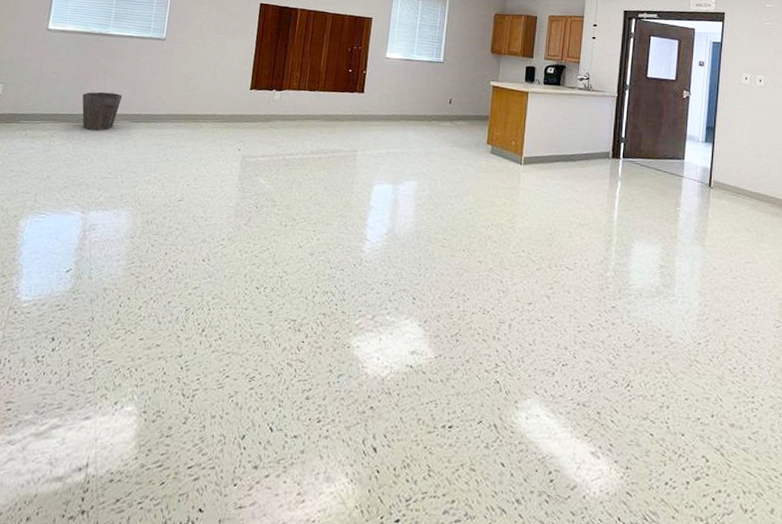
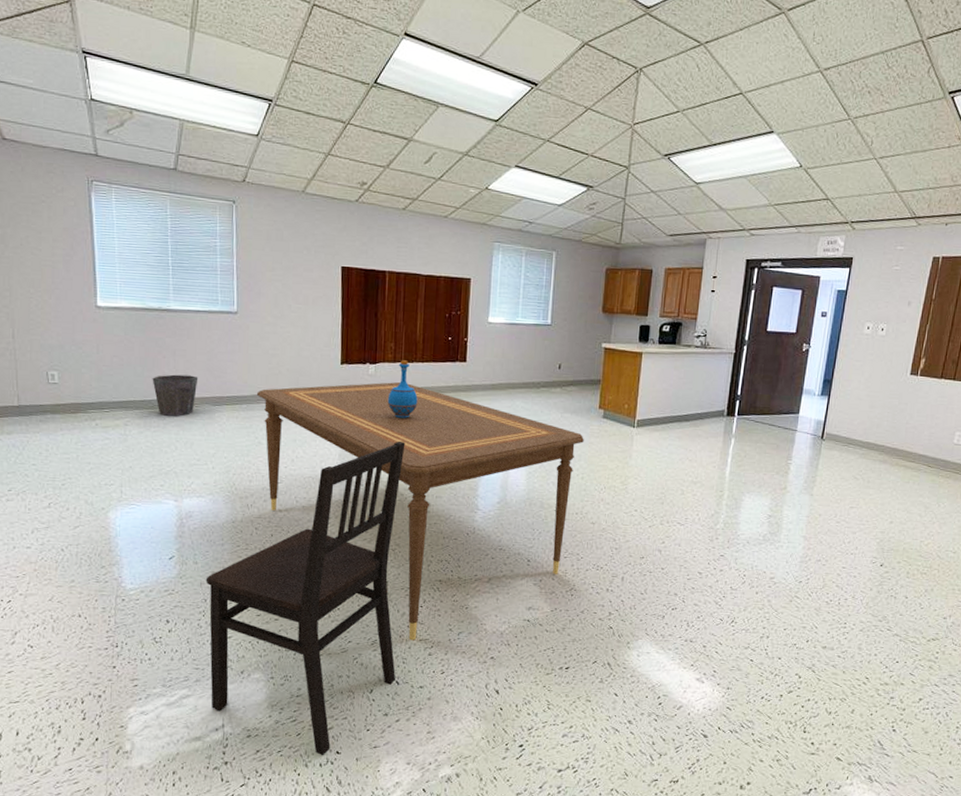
dining chair: none [79,165,302,514] -> present [205,440,406,756]
dining table: none [169,108,472,381] -> present [256,382,584,641]
bottle: none [288,88,317,144] -> present [387,360,418,418]

